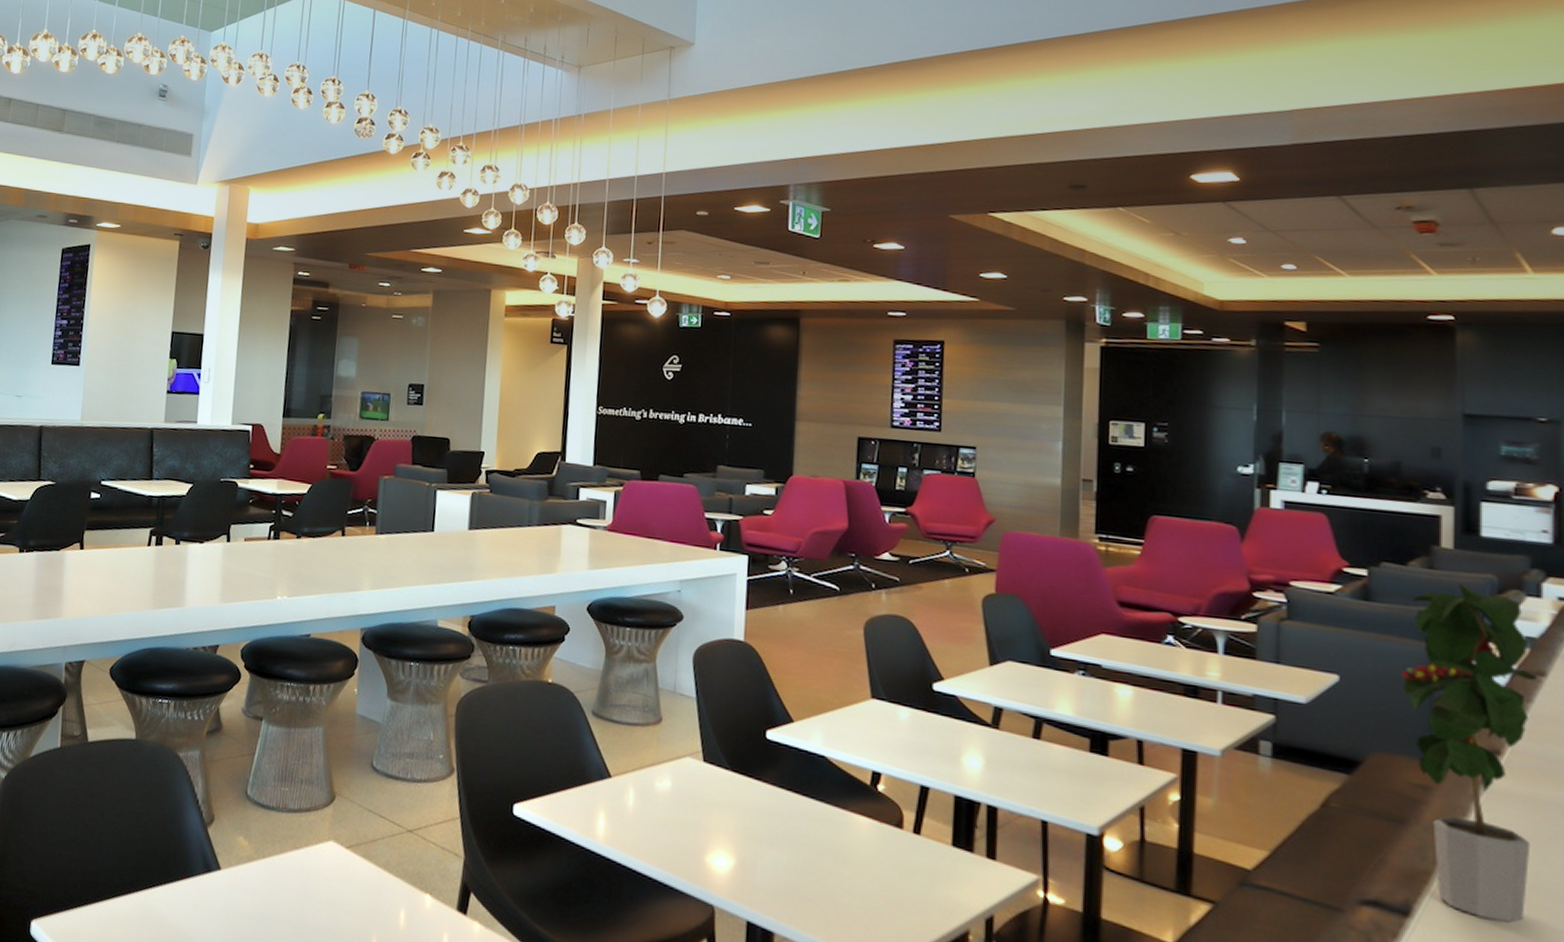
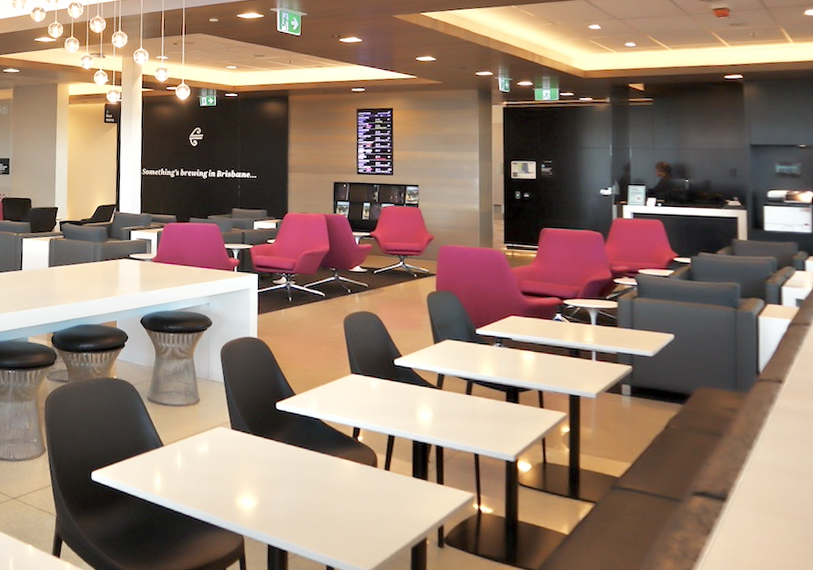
potted plant: present [1402,582,1537,923] -> none [715,264,804,500]

